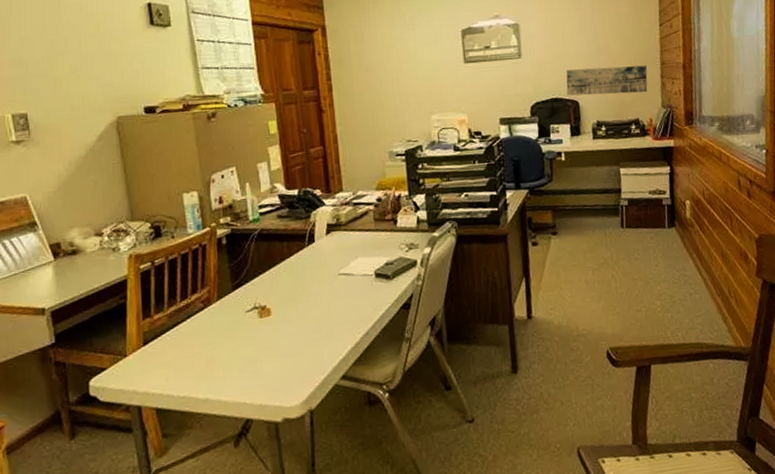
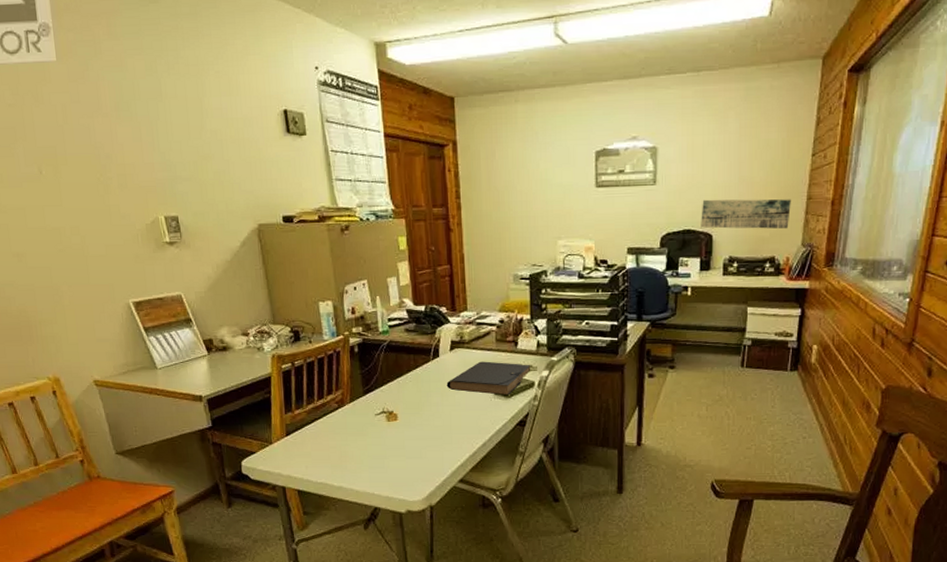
file folder: none [323,242,412,278] -> present [446,361,531,396]

